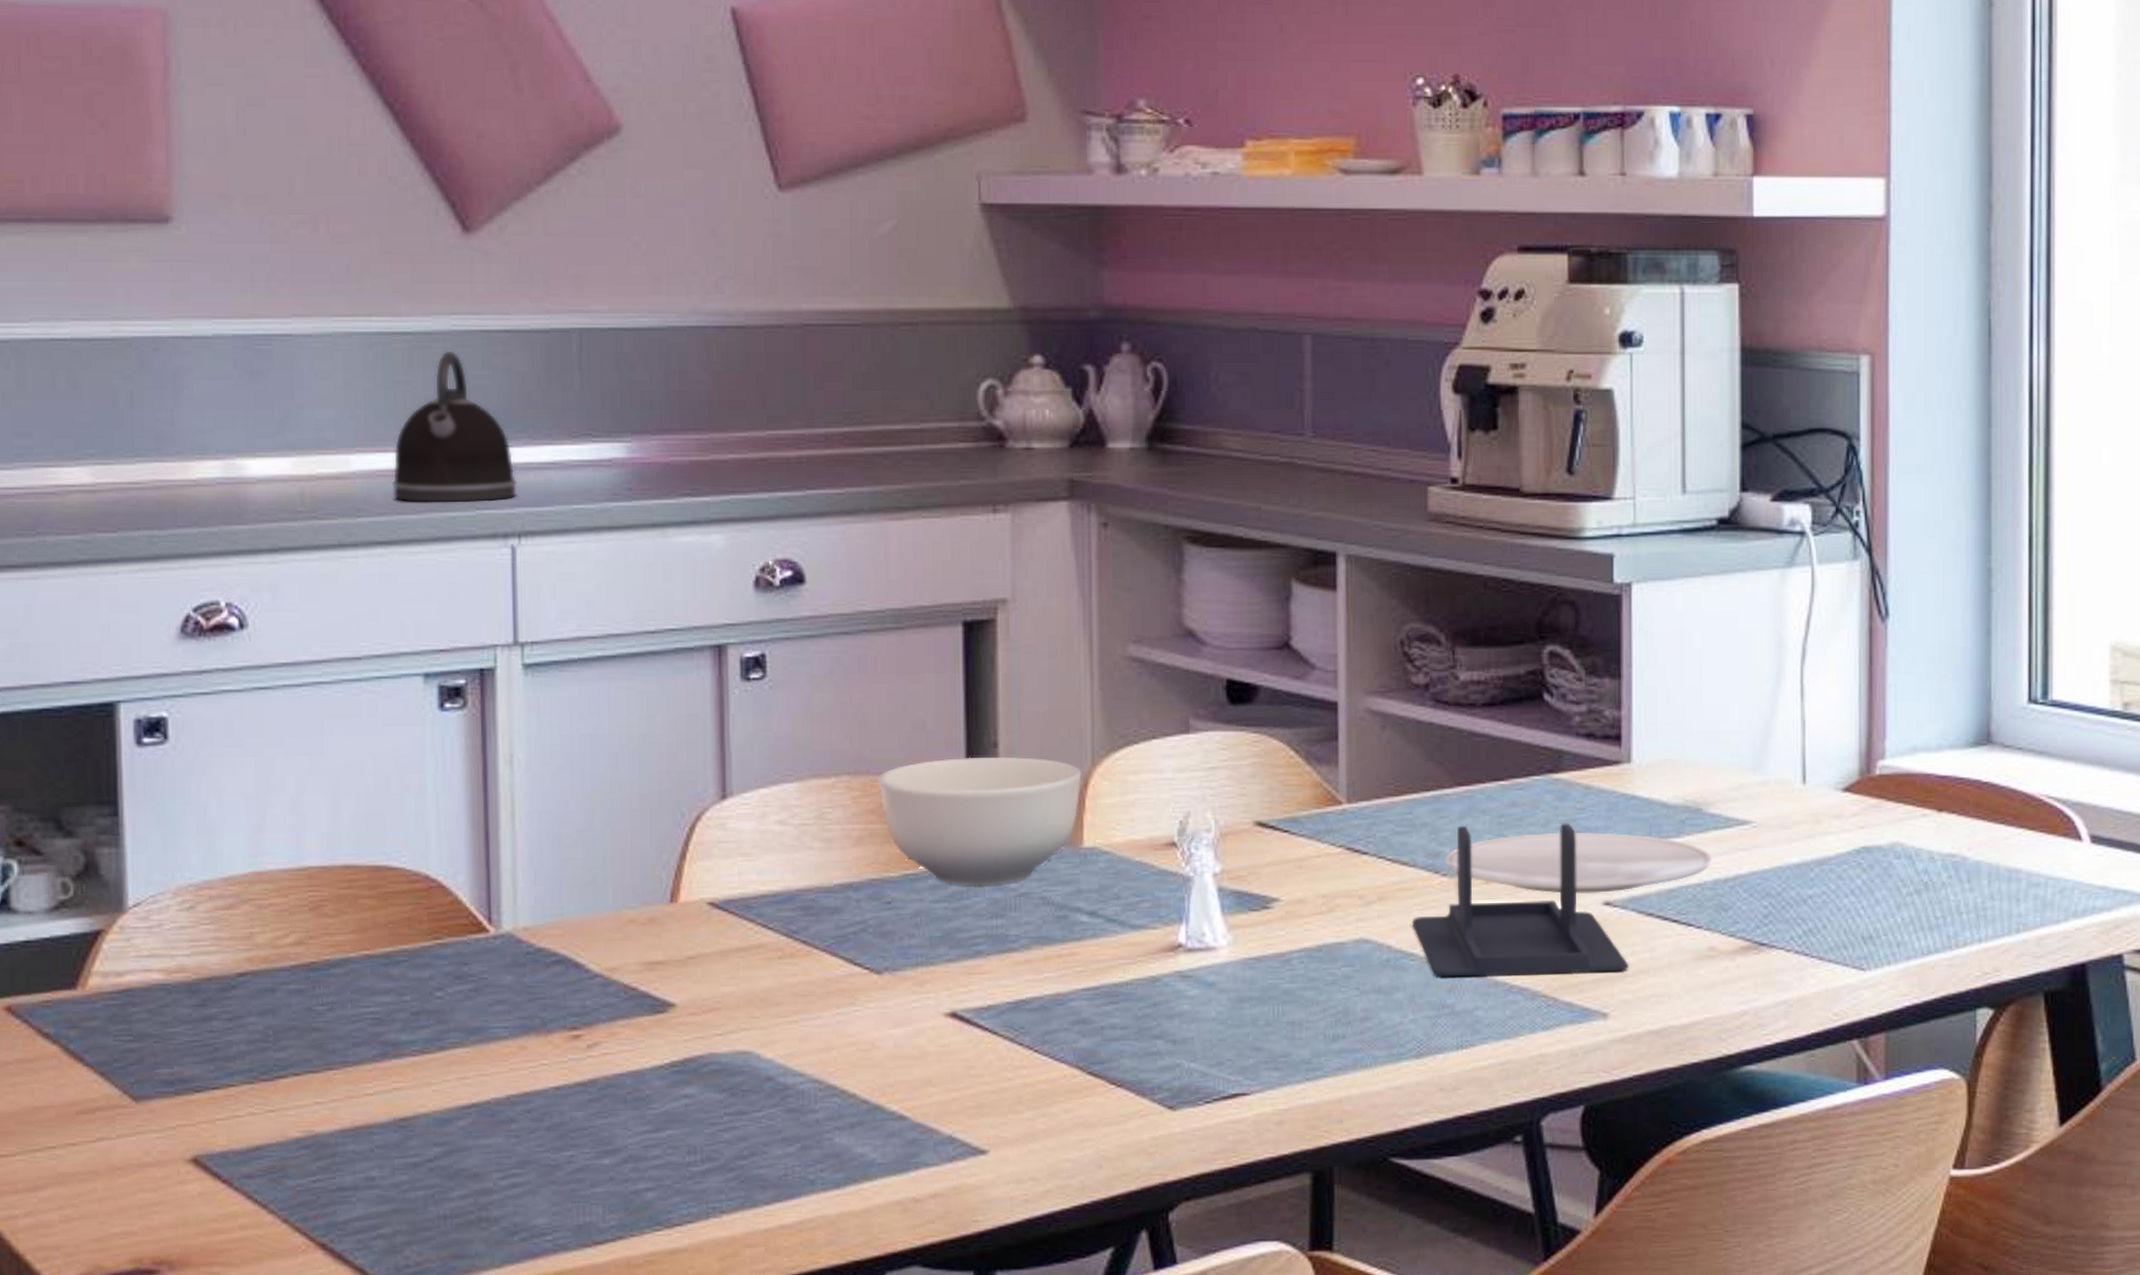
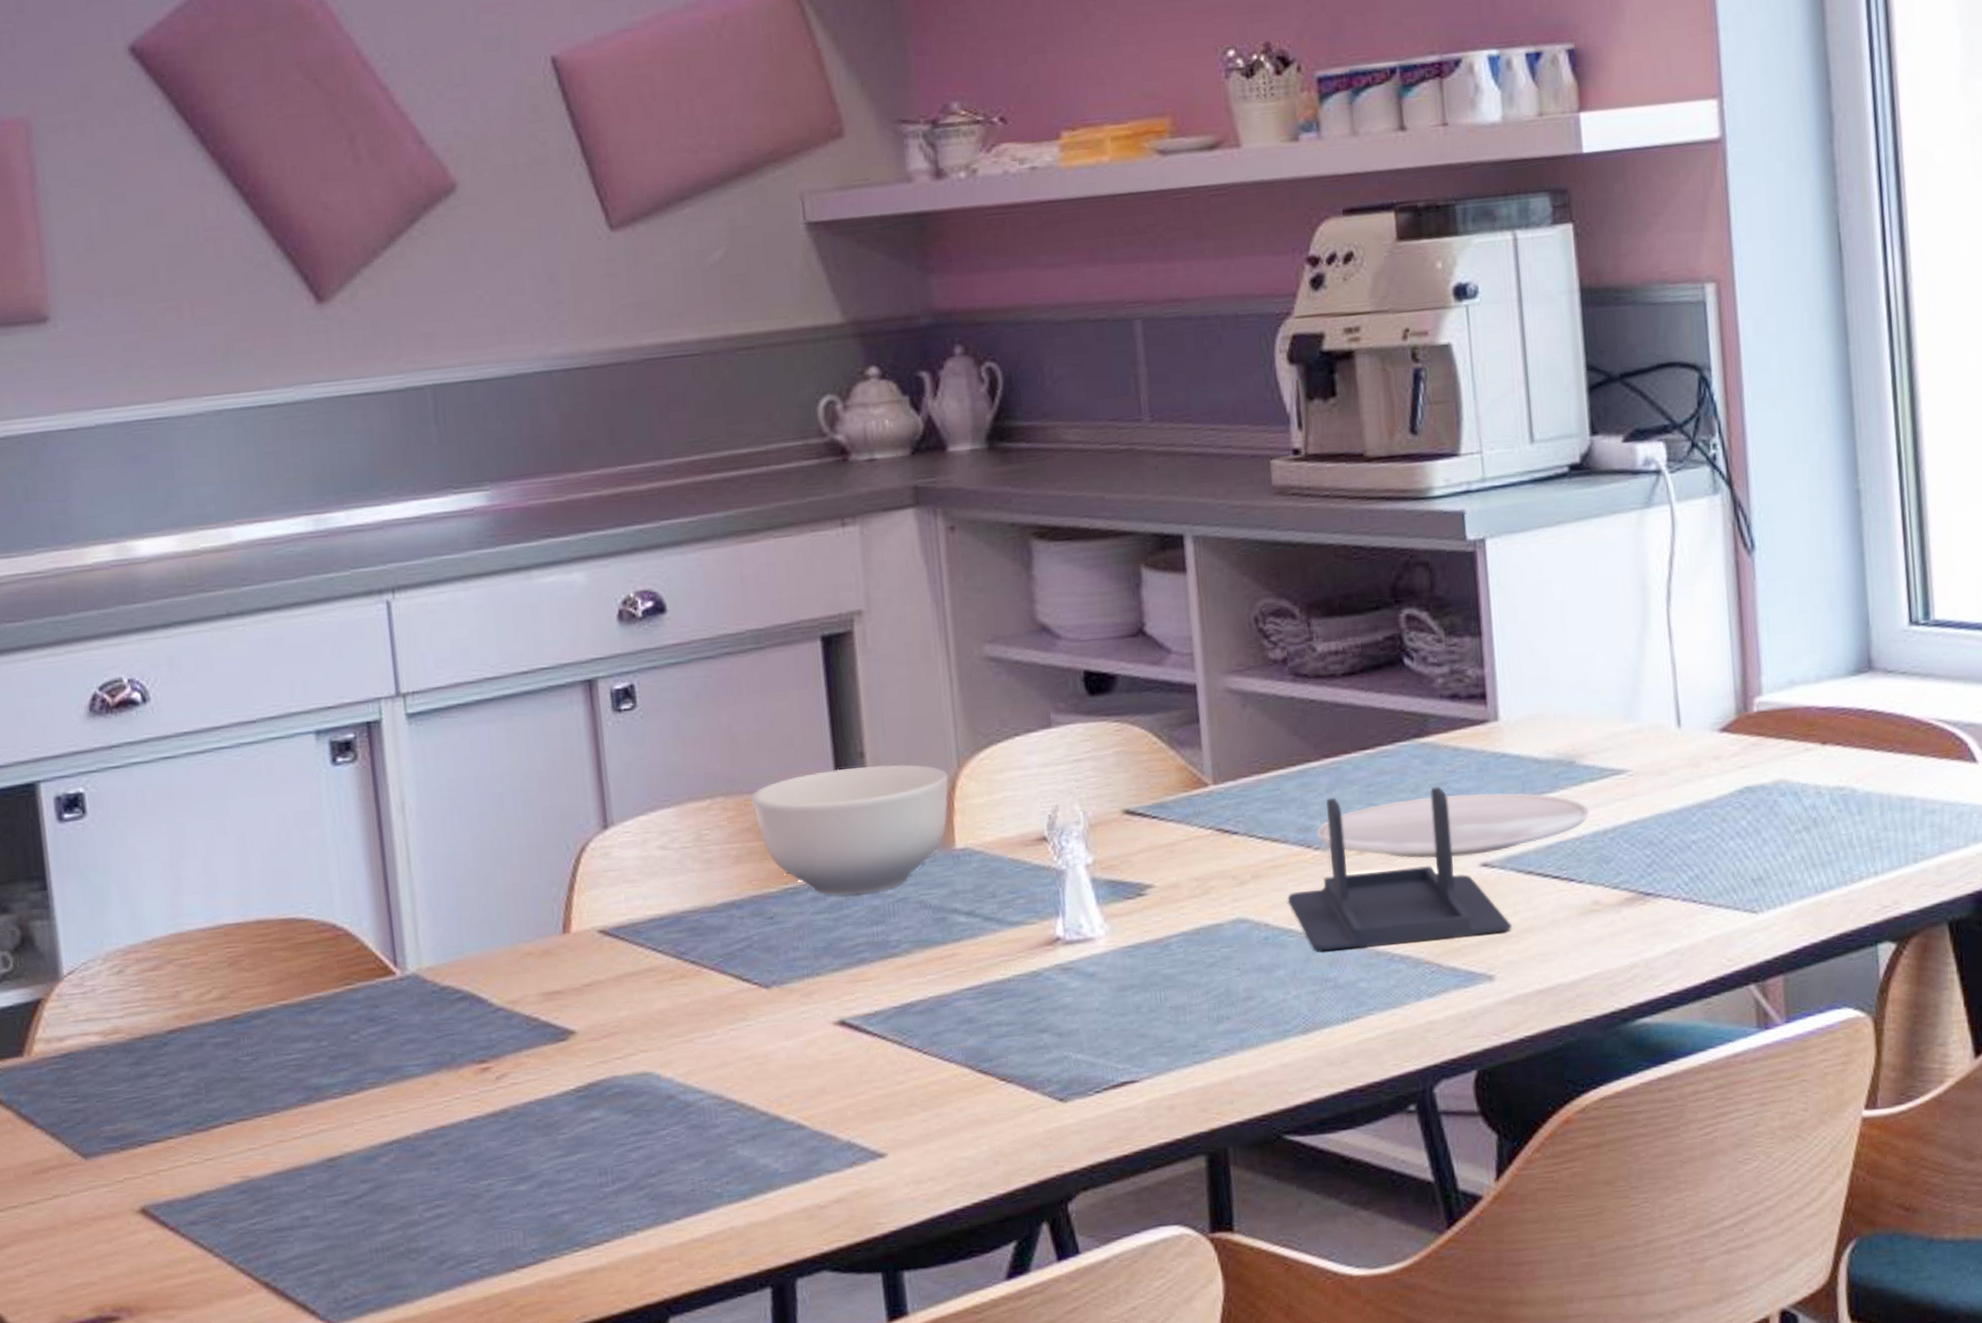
kettle: present [391,350,518,503] -> none [270,417,388,568]

